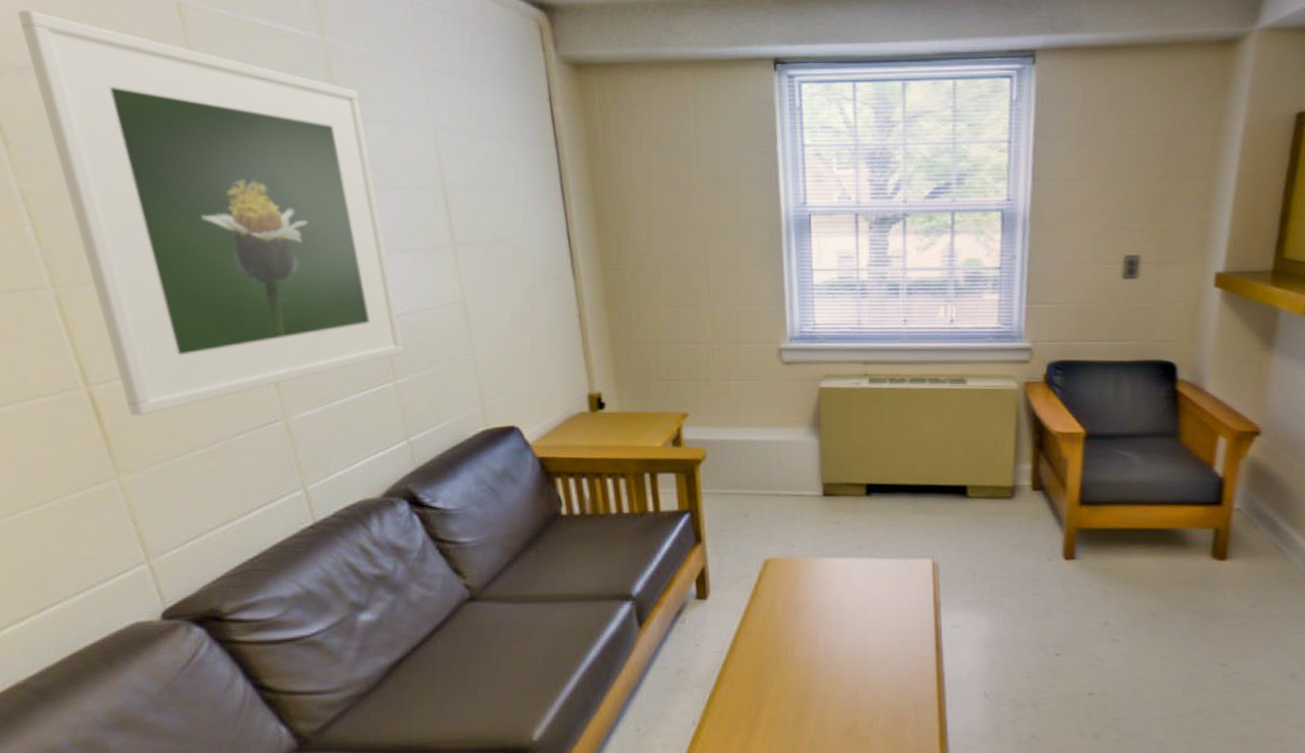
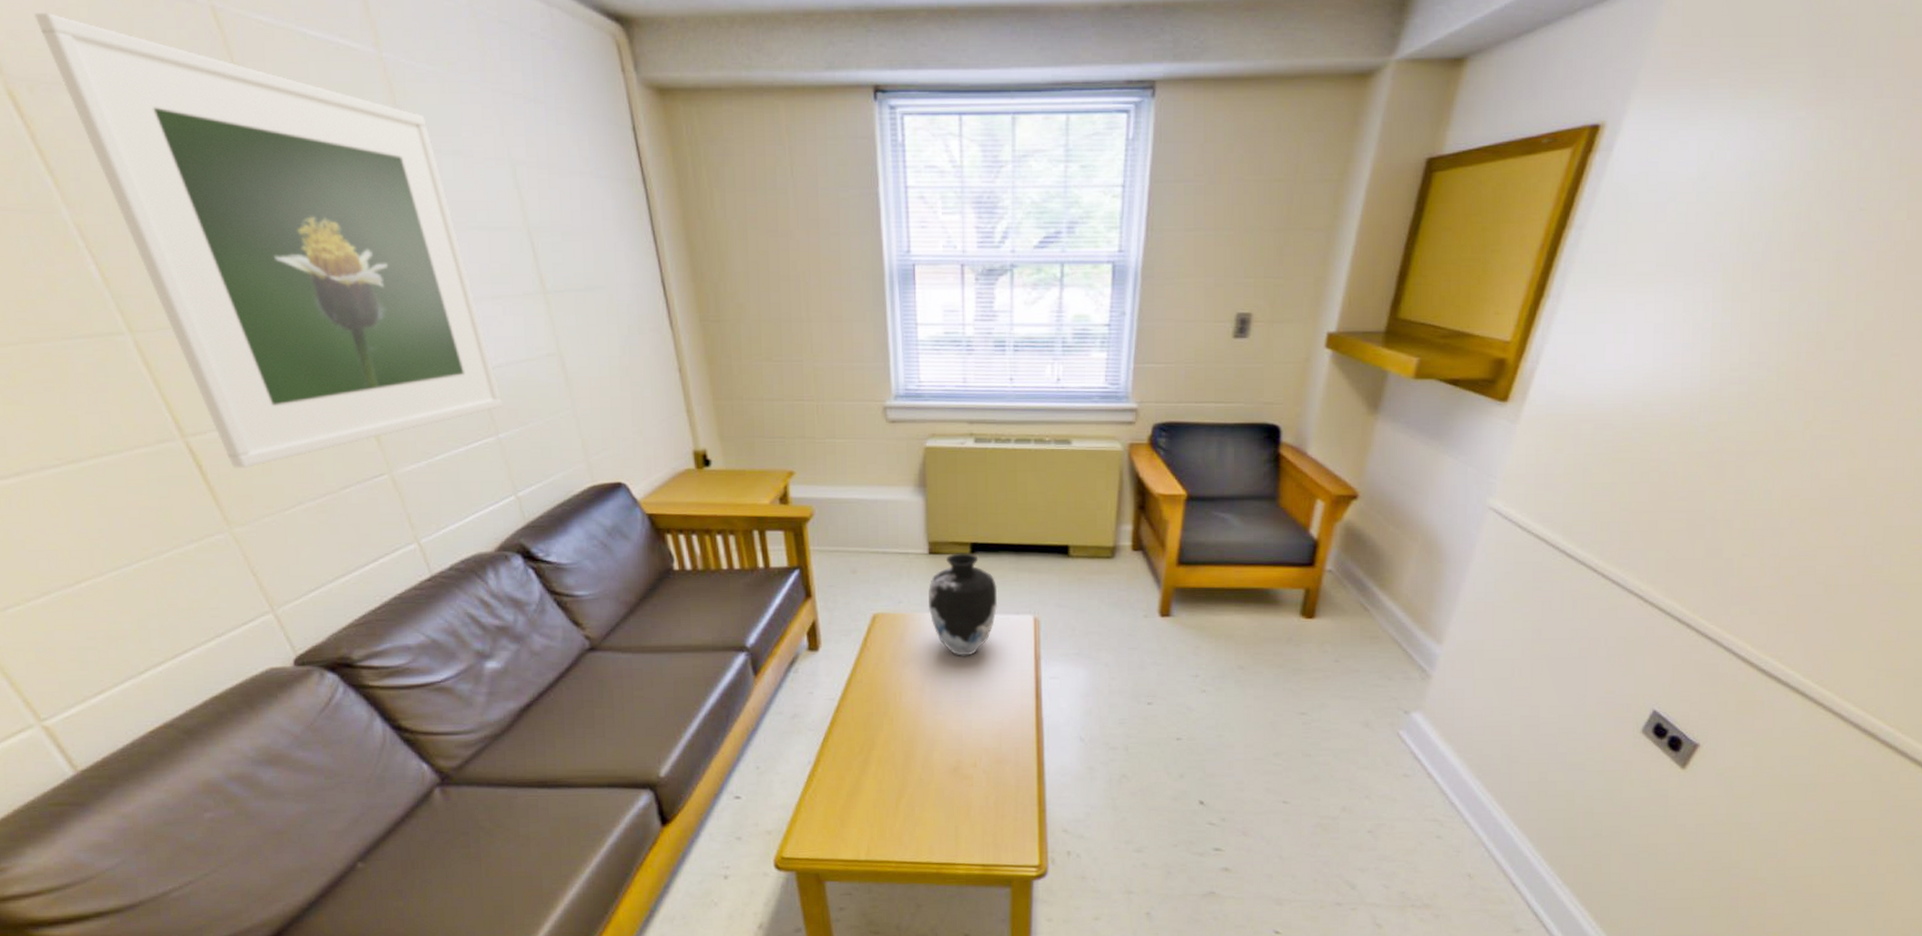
vase: none [823,493,895,604] -> present [928,552,998,656]

